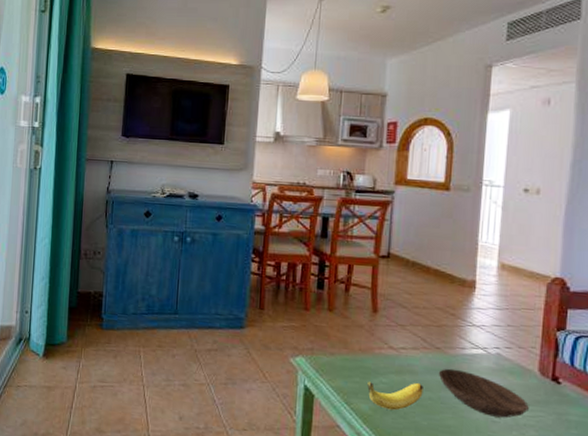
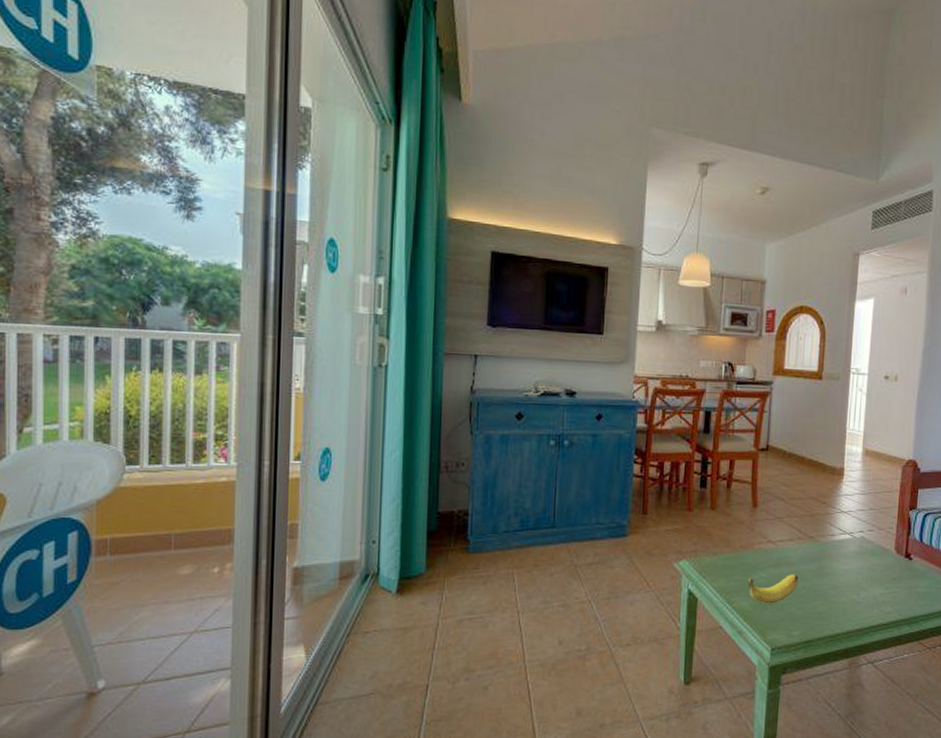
bowl: present [438,368,529,418] -> none [811,556,887,598]

